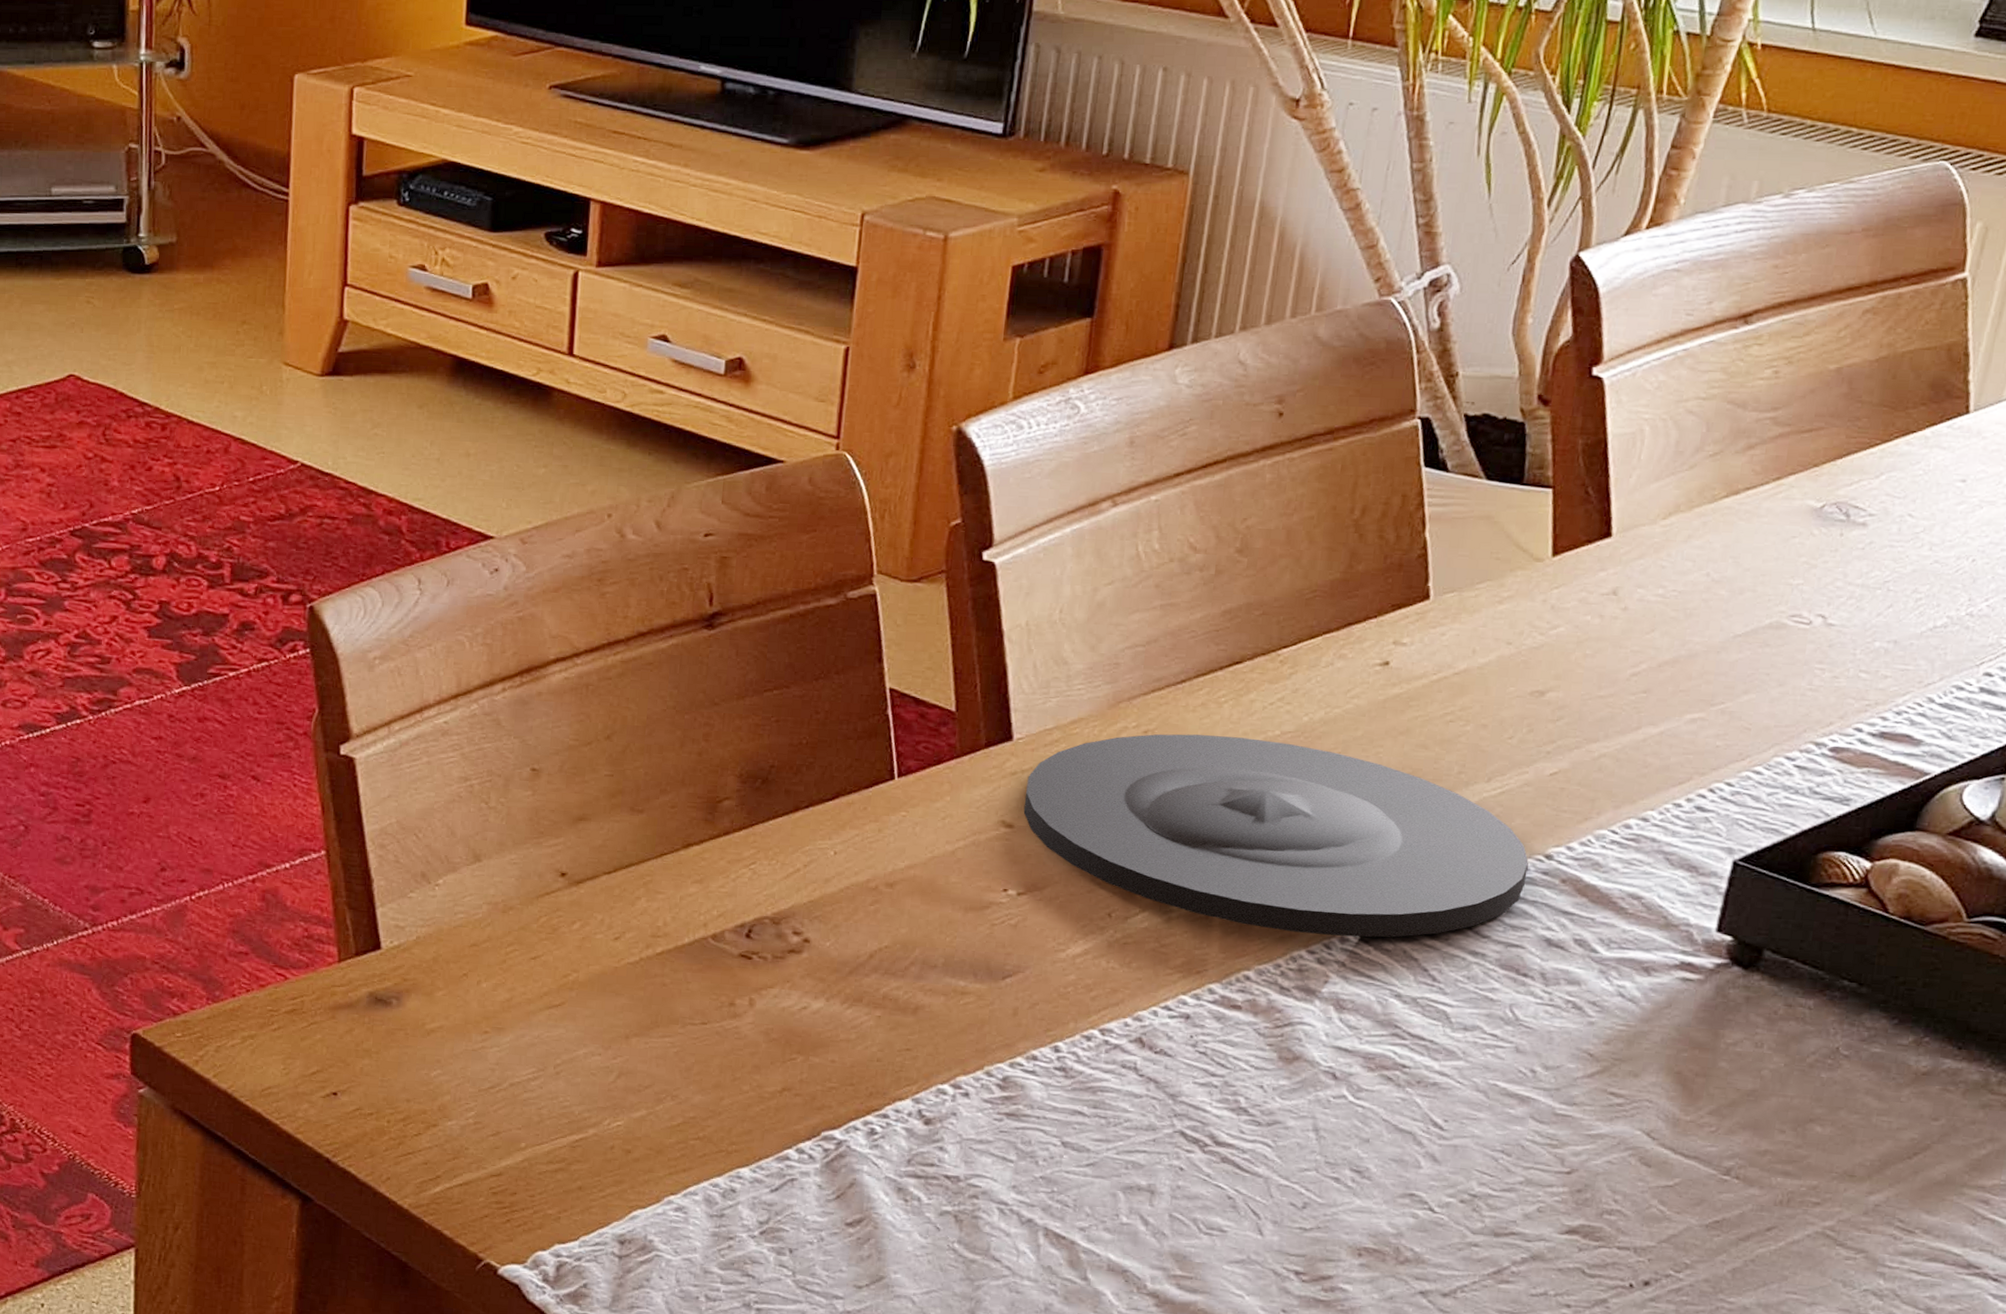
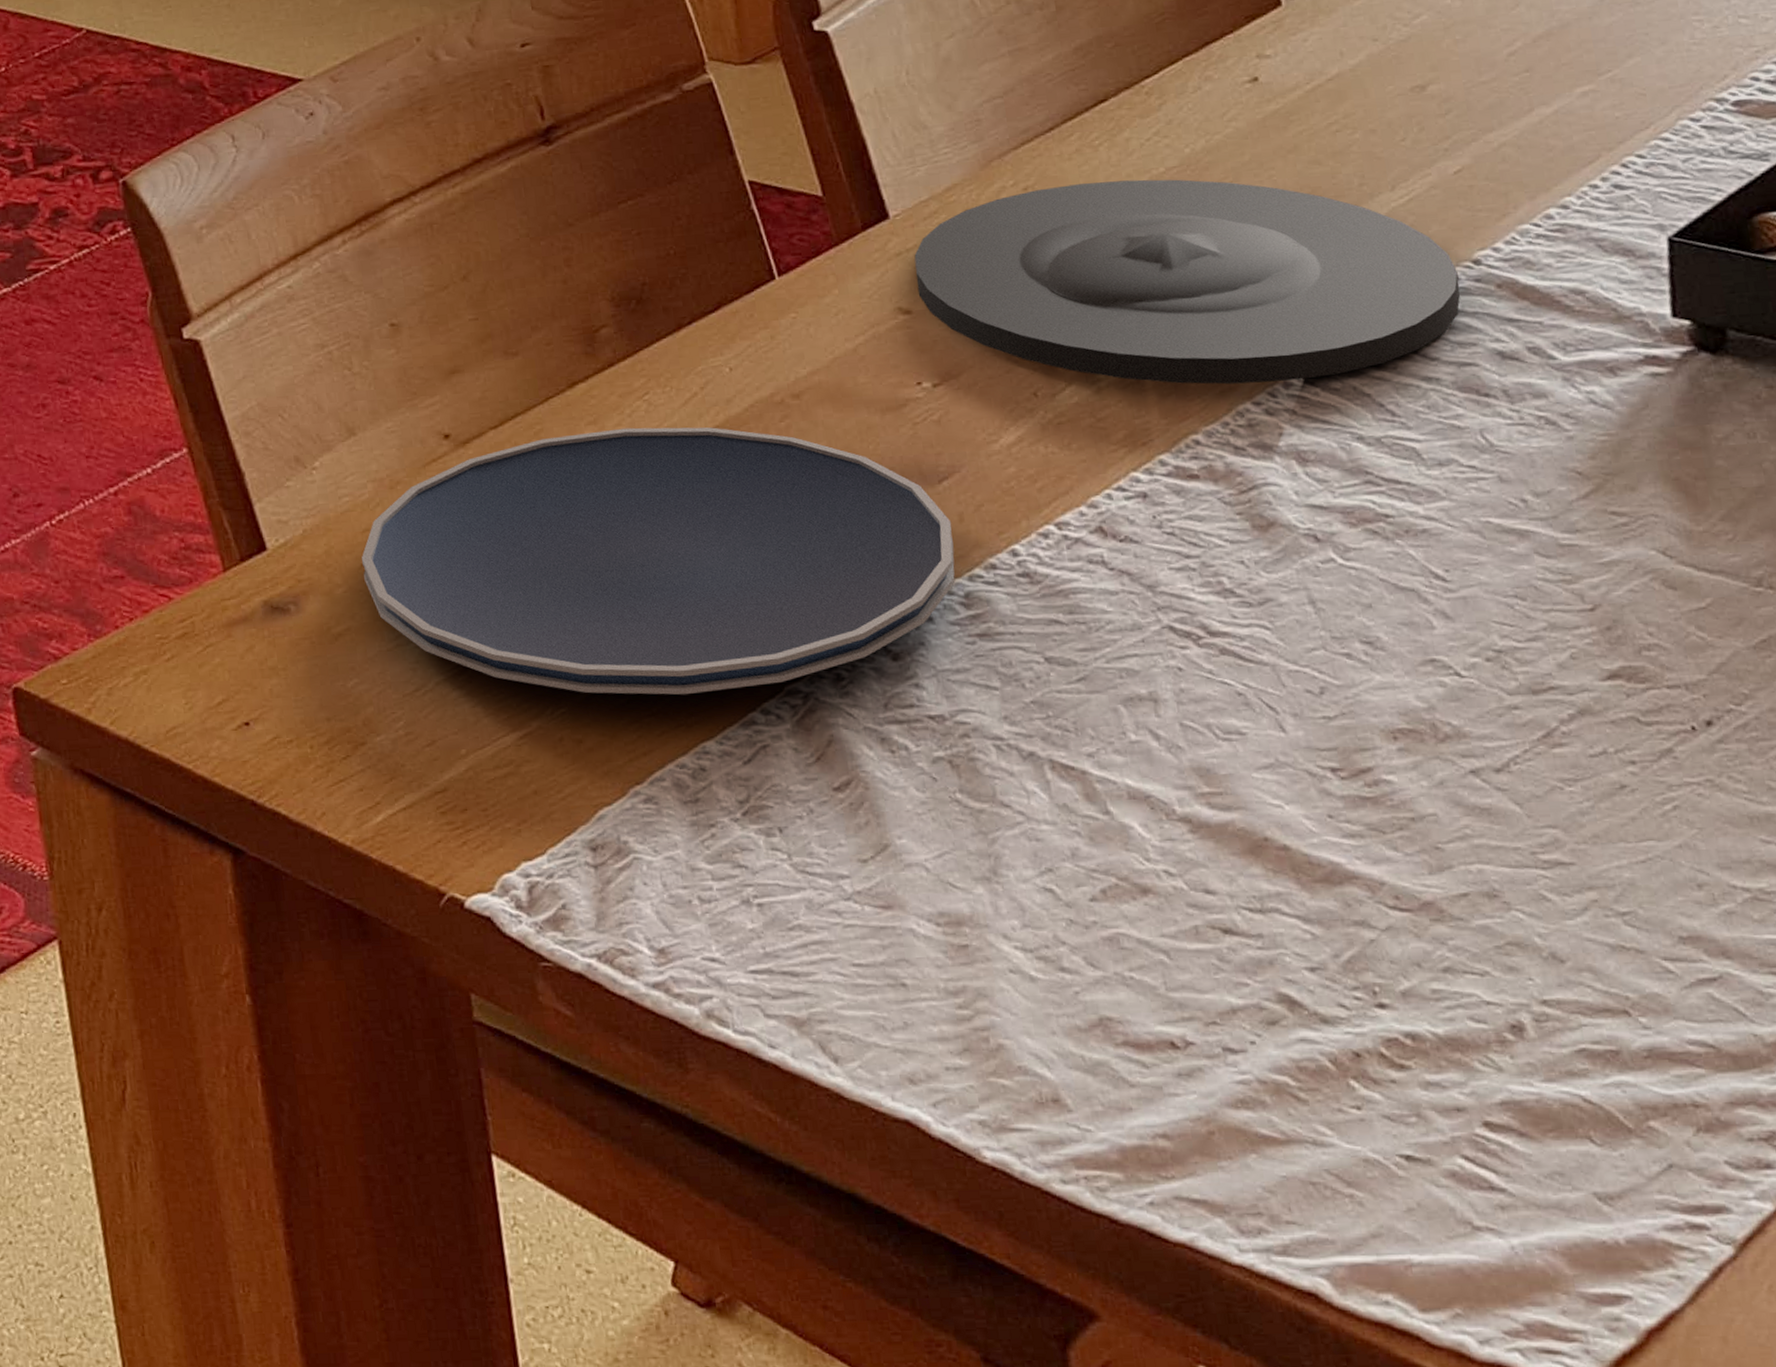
plate: none [464,889,1006,1129] -> present [362,427,956,695]

